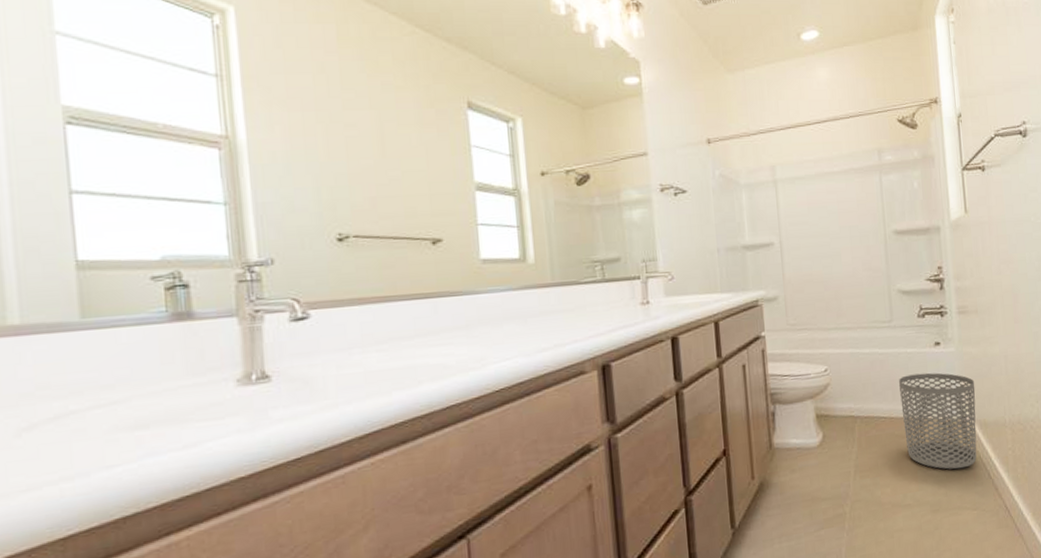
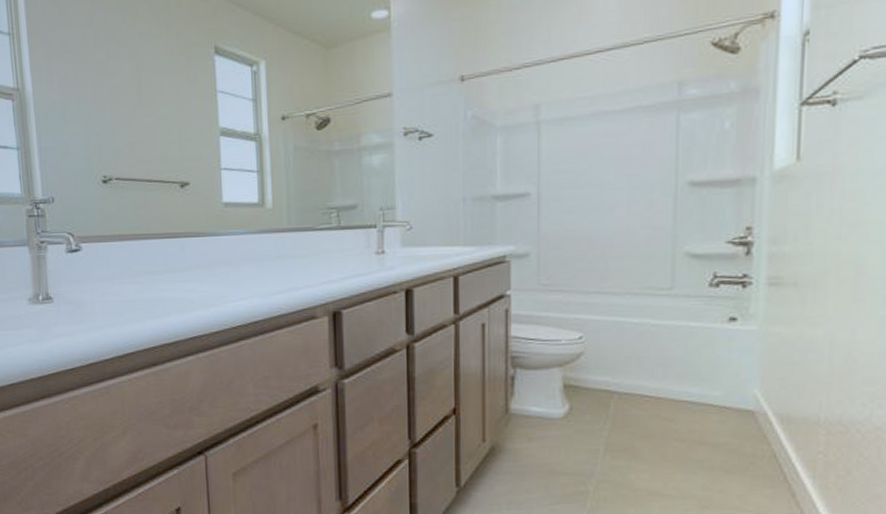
waste bin: present [898,372,977,470] -> none [672,352,781,466]

